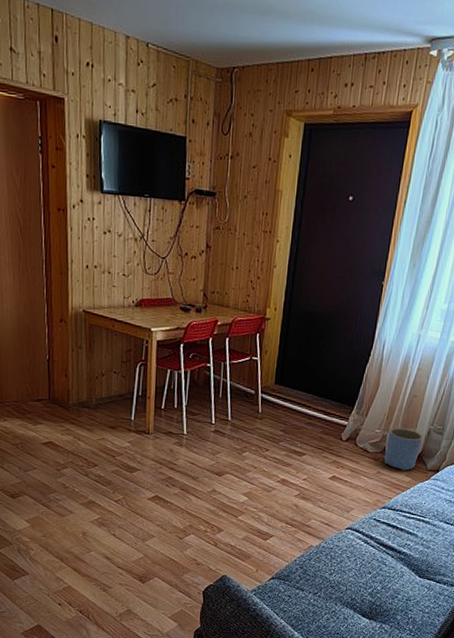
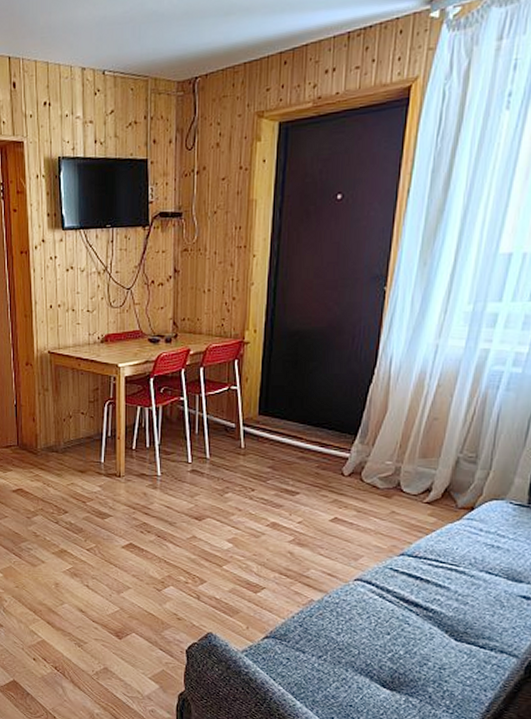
planter: present [384,427,424,471] -> none [399,457,450,510]

